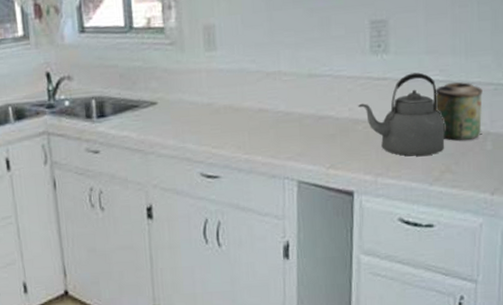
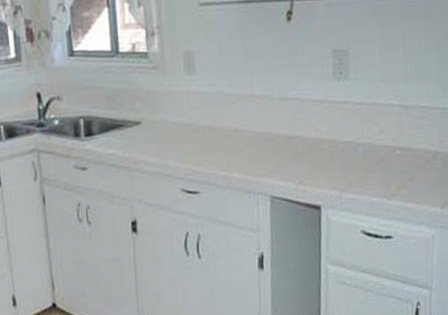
kettle: present [357,72,445,156] -> none [322,97,400,173]
canister: present [435,82,483,141] -> none [390,106,432,159]

